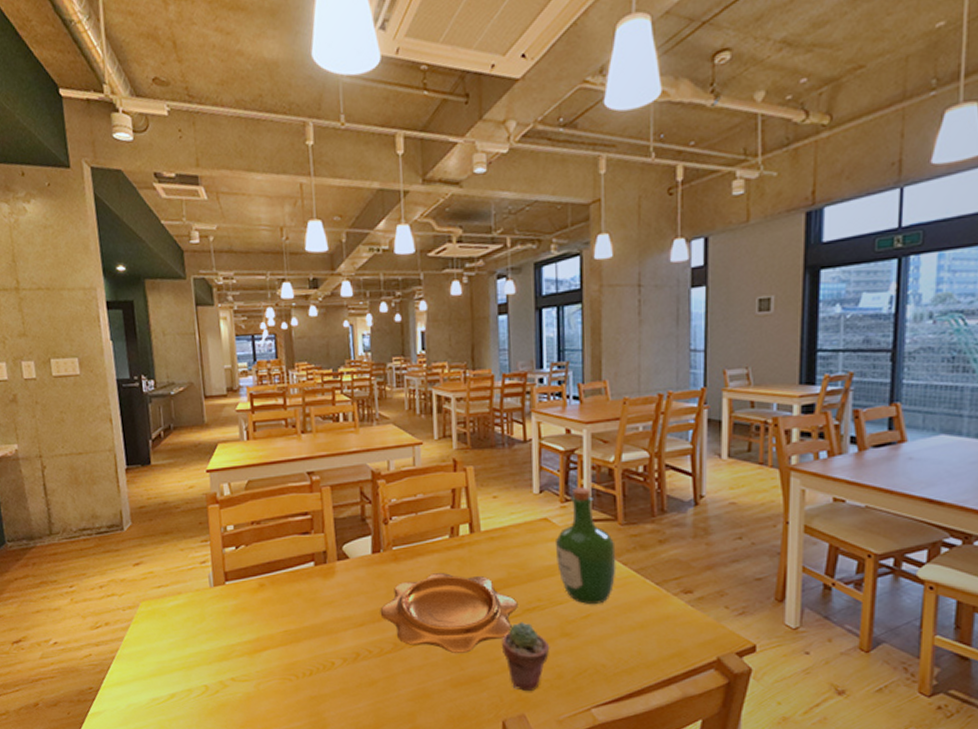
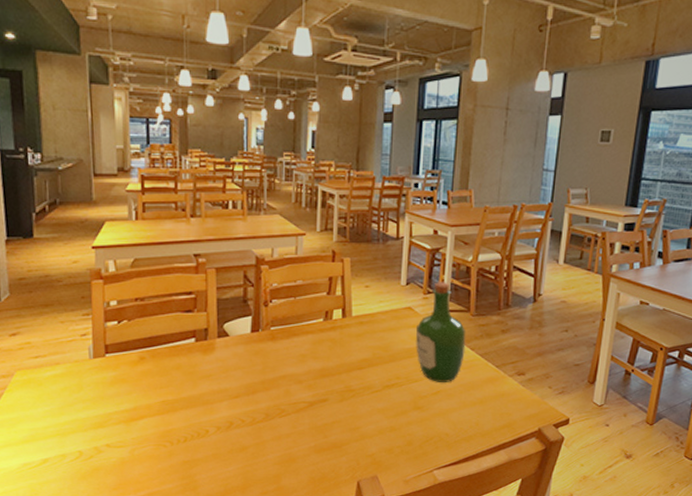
decorative bowl: present [380,573,518,653] -> none [255,352,379,423]
potted succulent: present [501,622,550,692] -> none [361,397,404,457]

